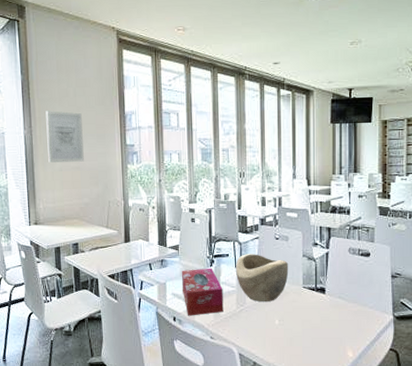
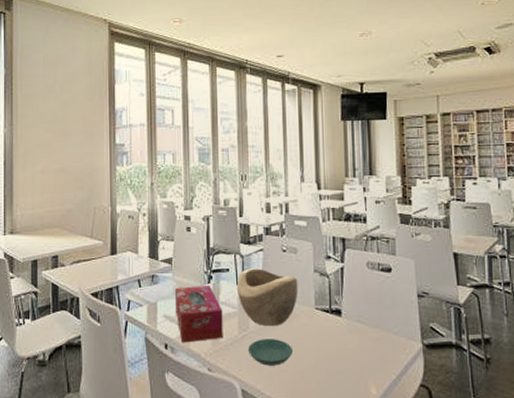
wall art: present [45,111,84,163] -> none [29,107,68,164]
saucer: none [245,312,283,334] -> present [248,339,292,366]

